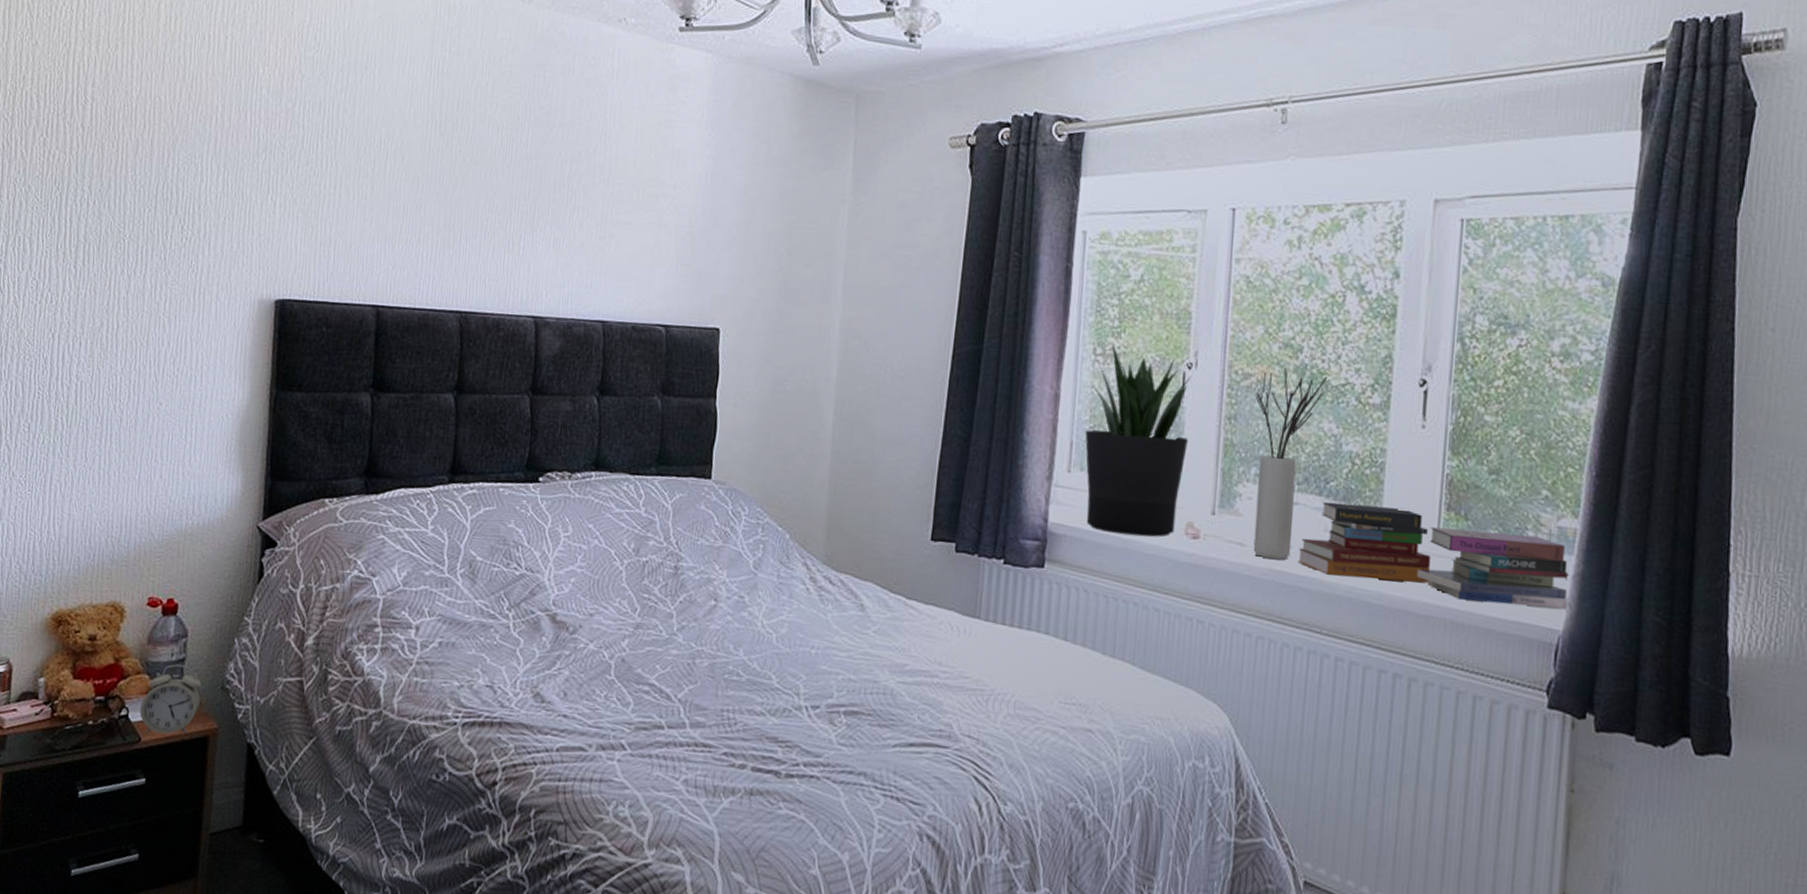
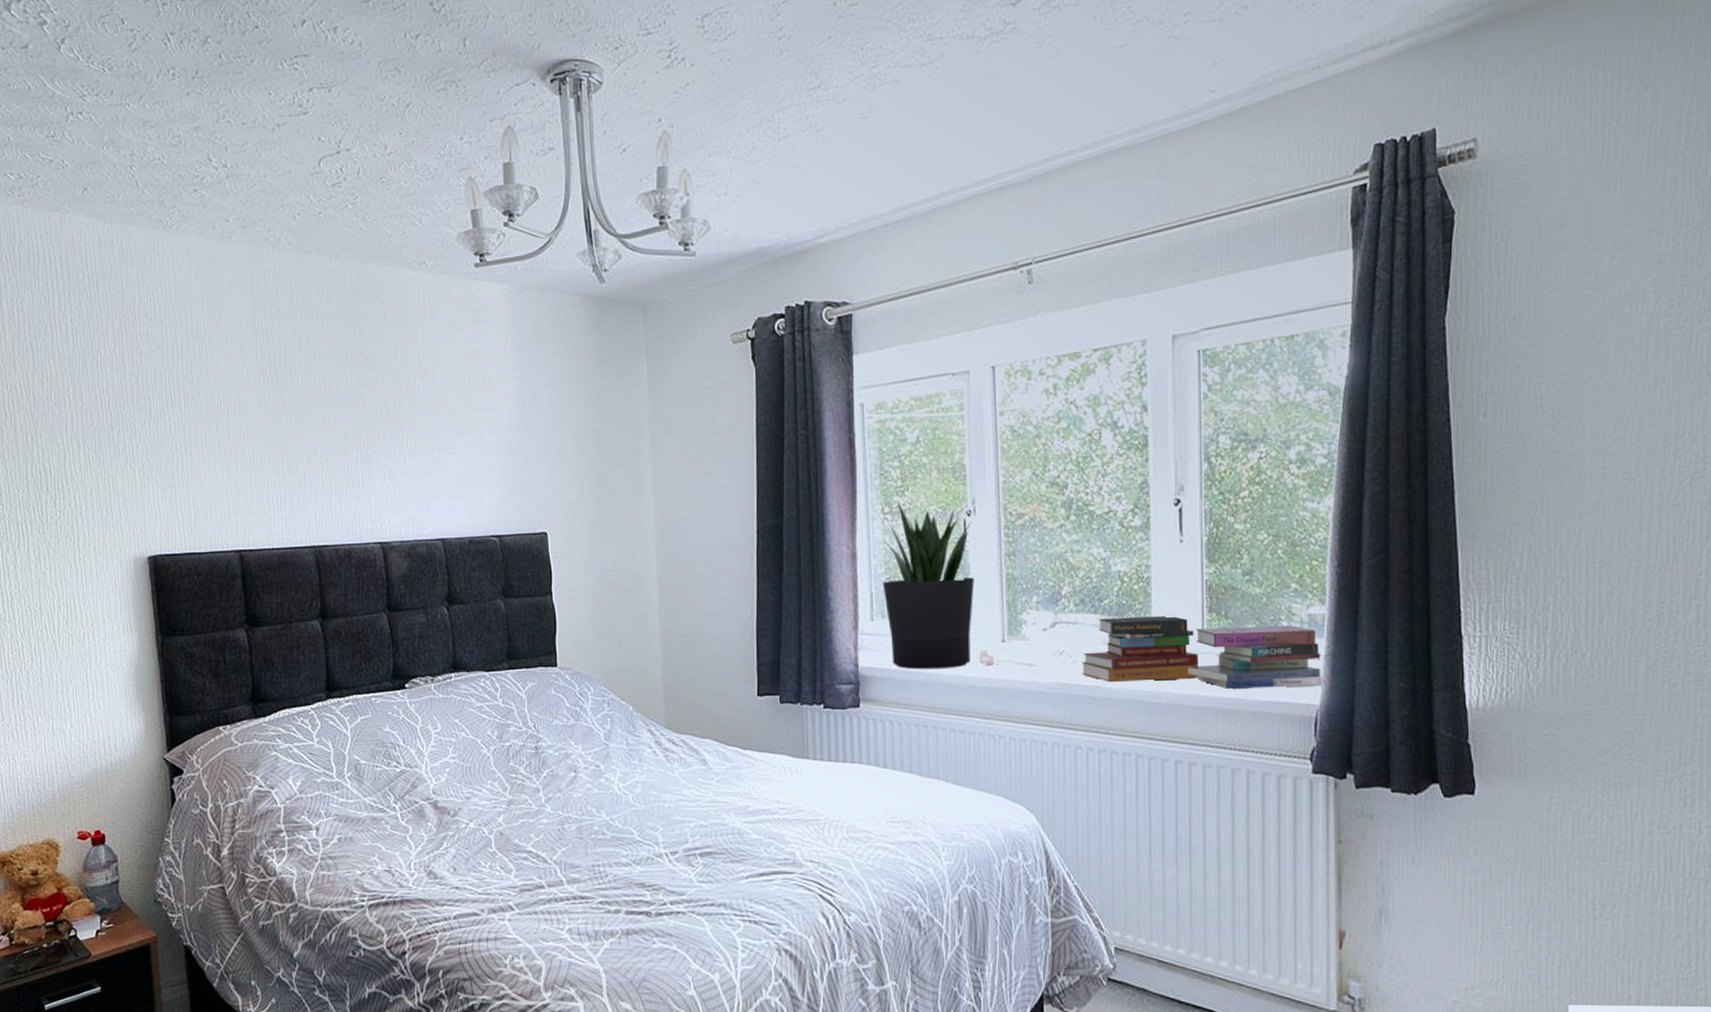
alarm clock: present [139,664,202,734] -> none [86,886,139,949]
vase: present [1253,368,1328,560] -> none [1029,504,1093,675]

